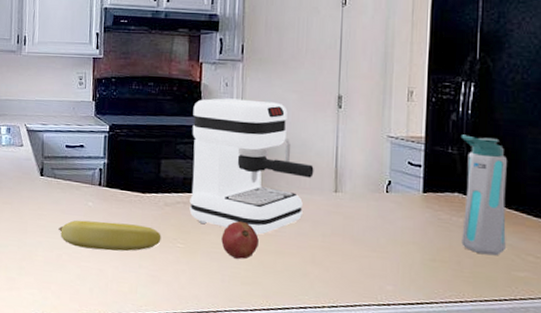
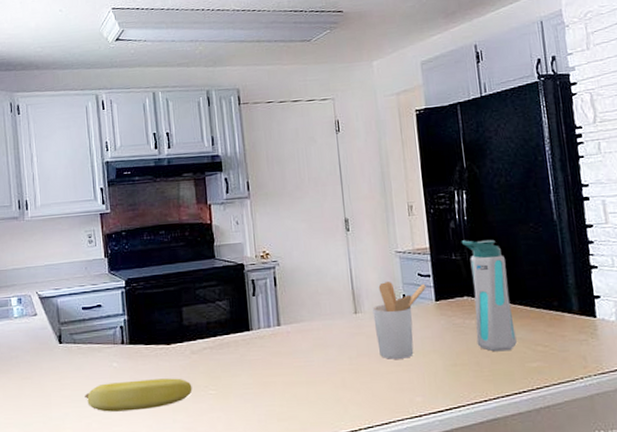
coffee maker: present [189,98,314,235] -> none [207,234,333,368]
fruit: present [221,221,259,260] -> none [252,358,290,396]
utensil holder: none [353,164,415,245] -> present [372,281,426,359]

